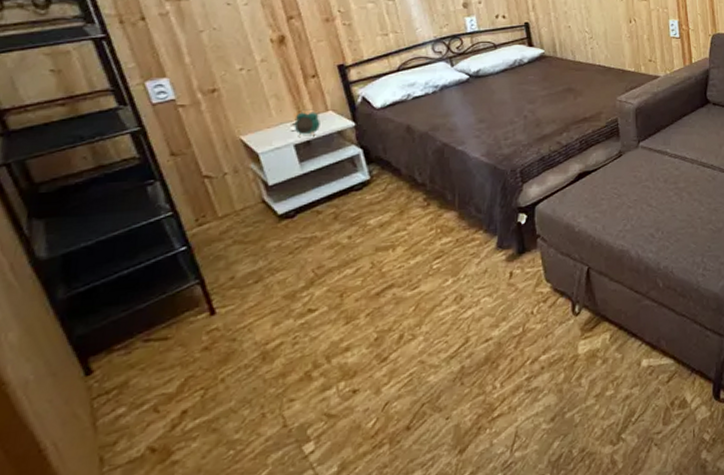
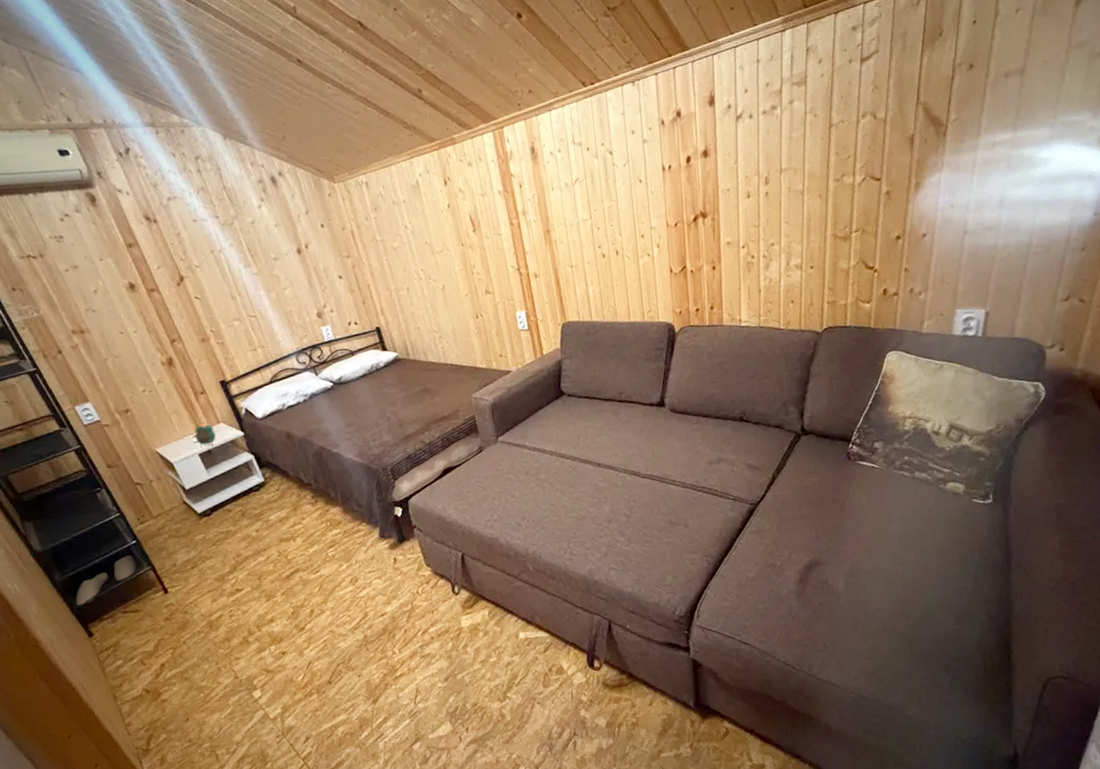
slippers: none [78,266,180,333] -> present [75,555,137,607]

